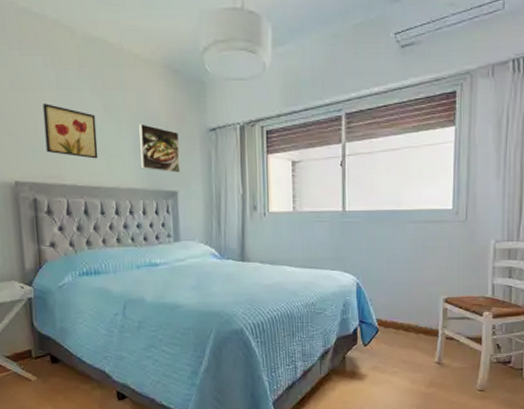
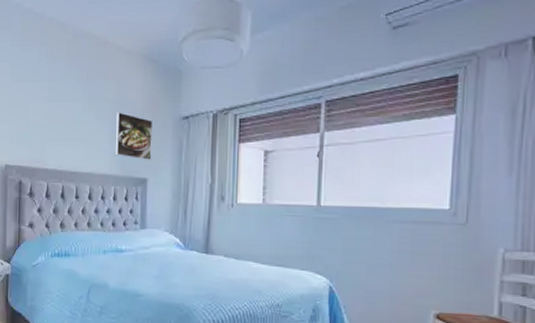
wall art: present [42,104,98,159] -> none [34,94,79,145]

